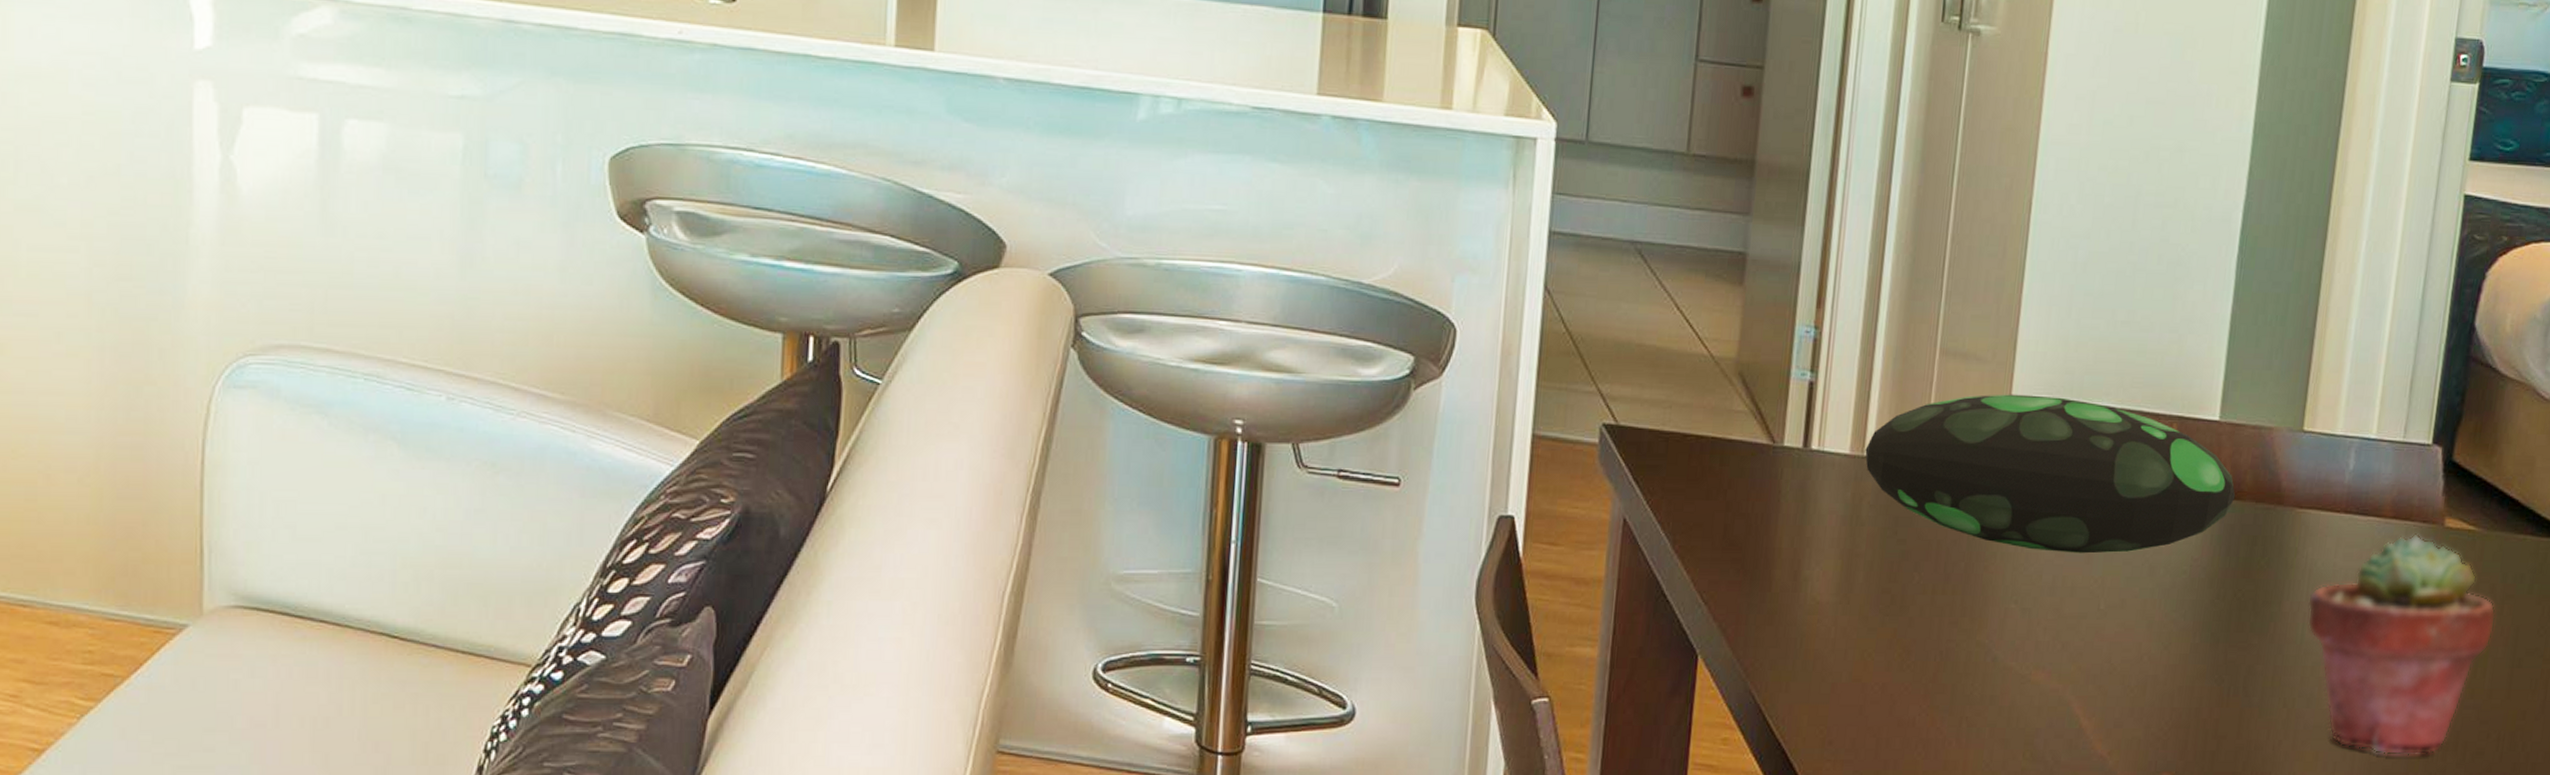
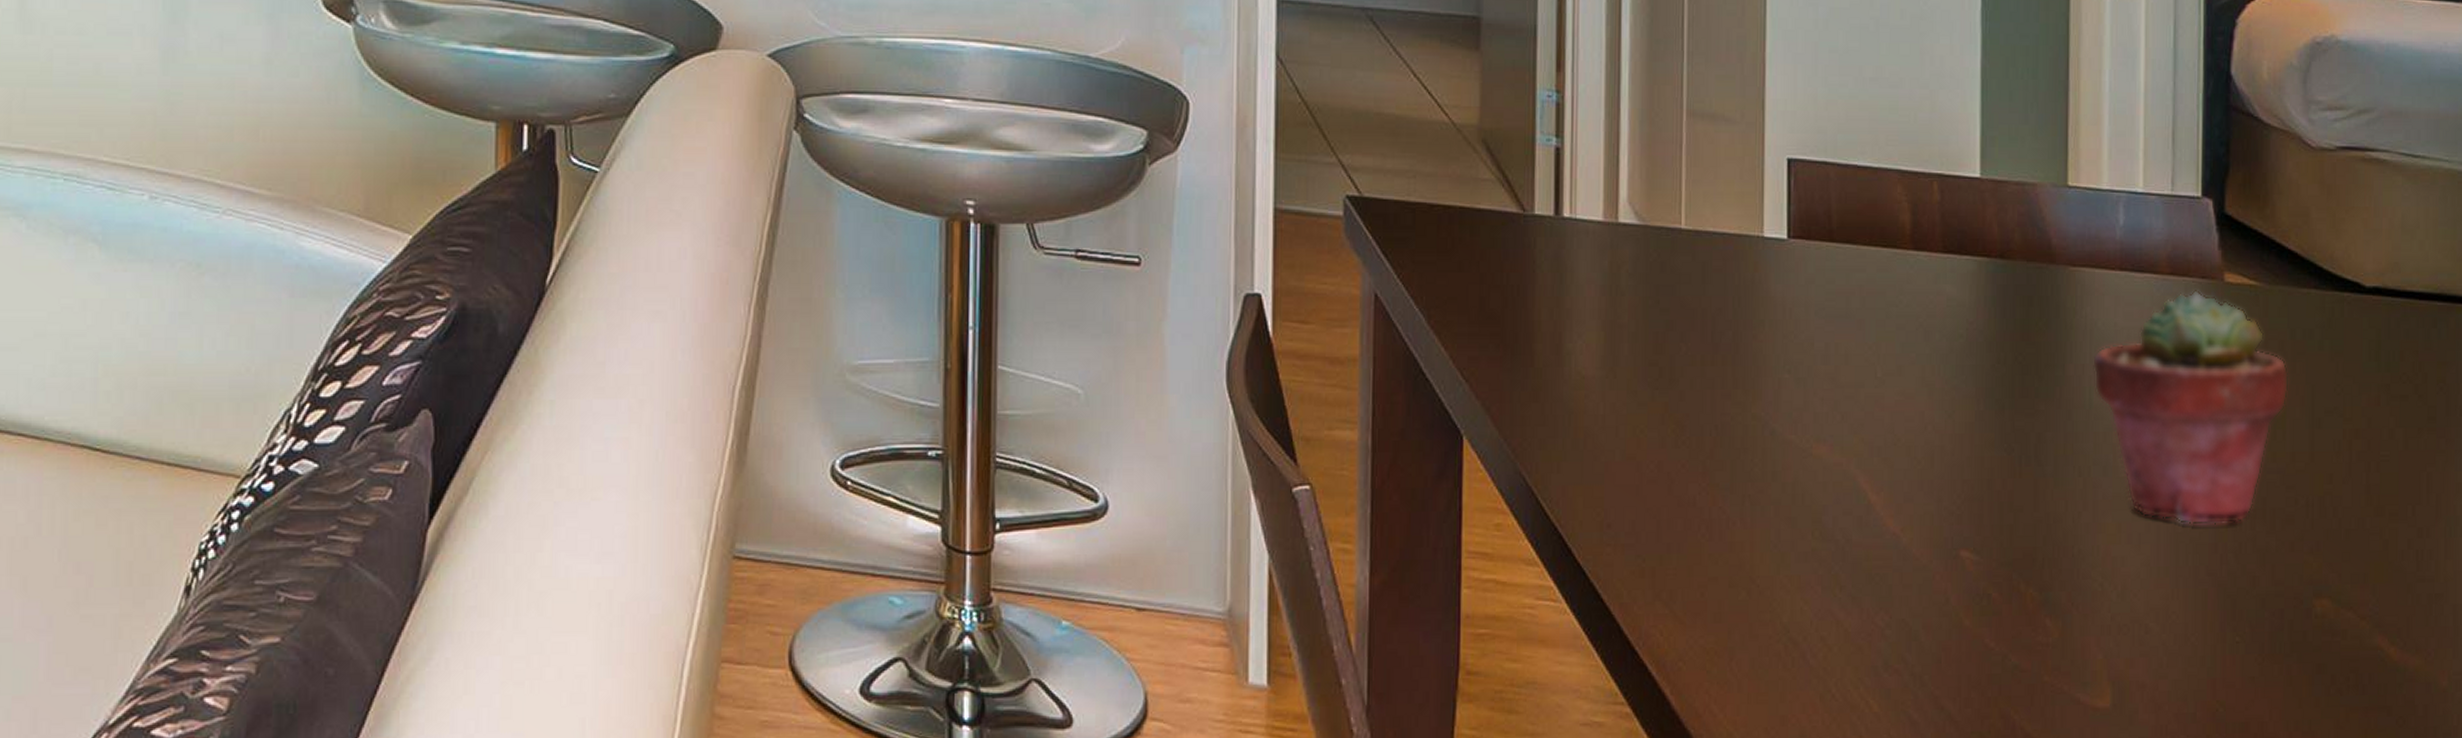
decorative egg: present [1865,394,2236,554] -> none [1619,155,2006,319]

